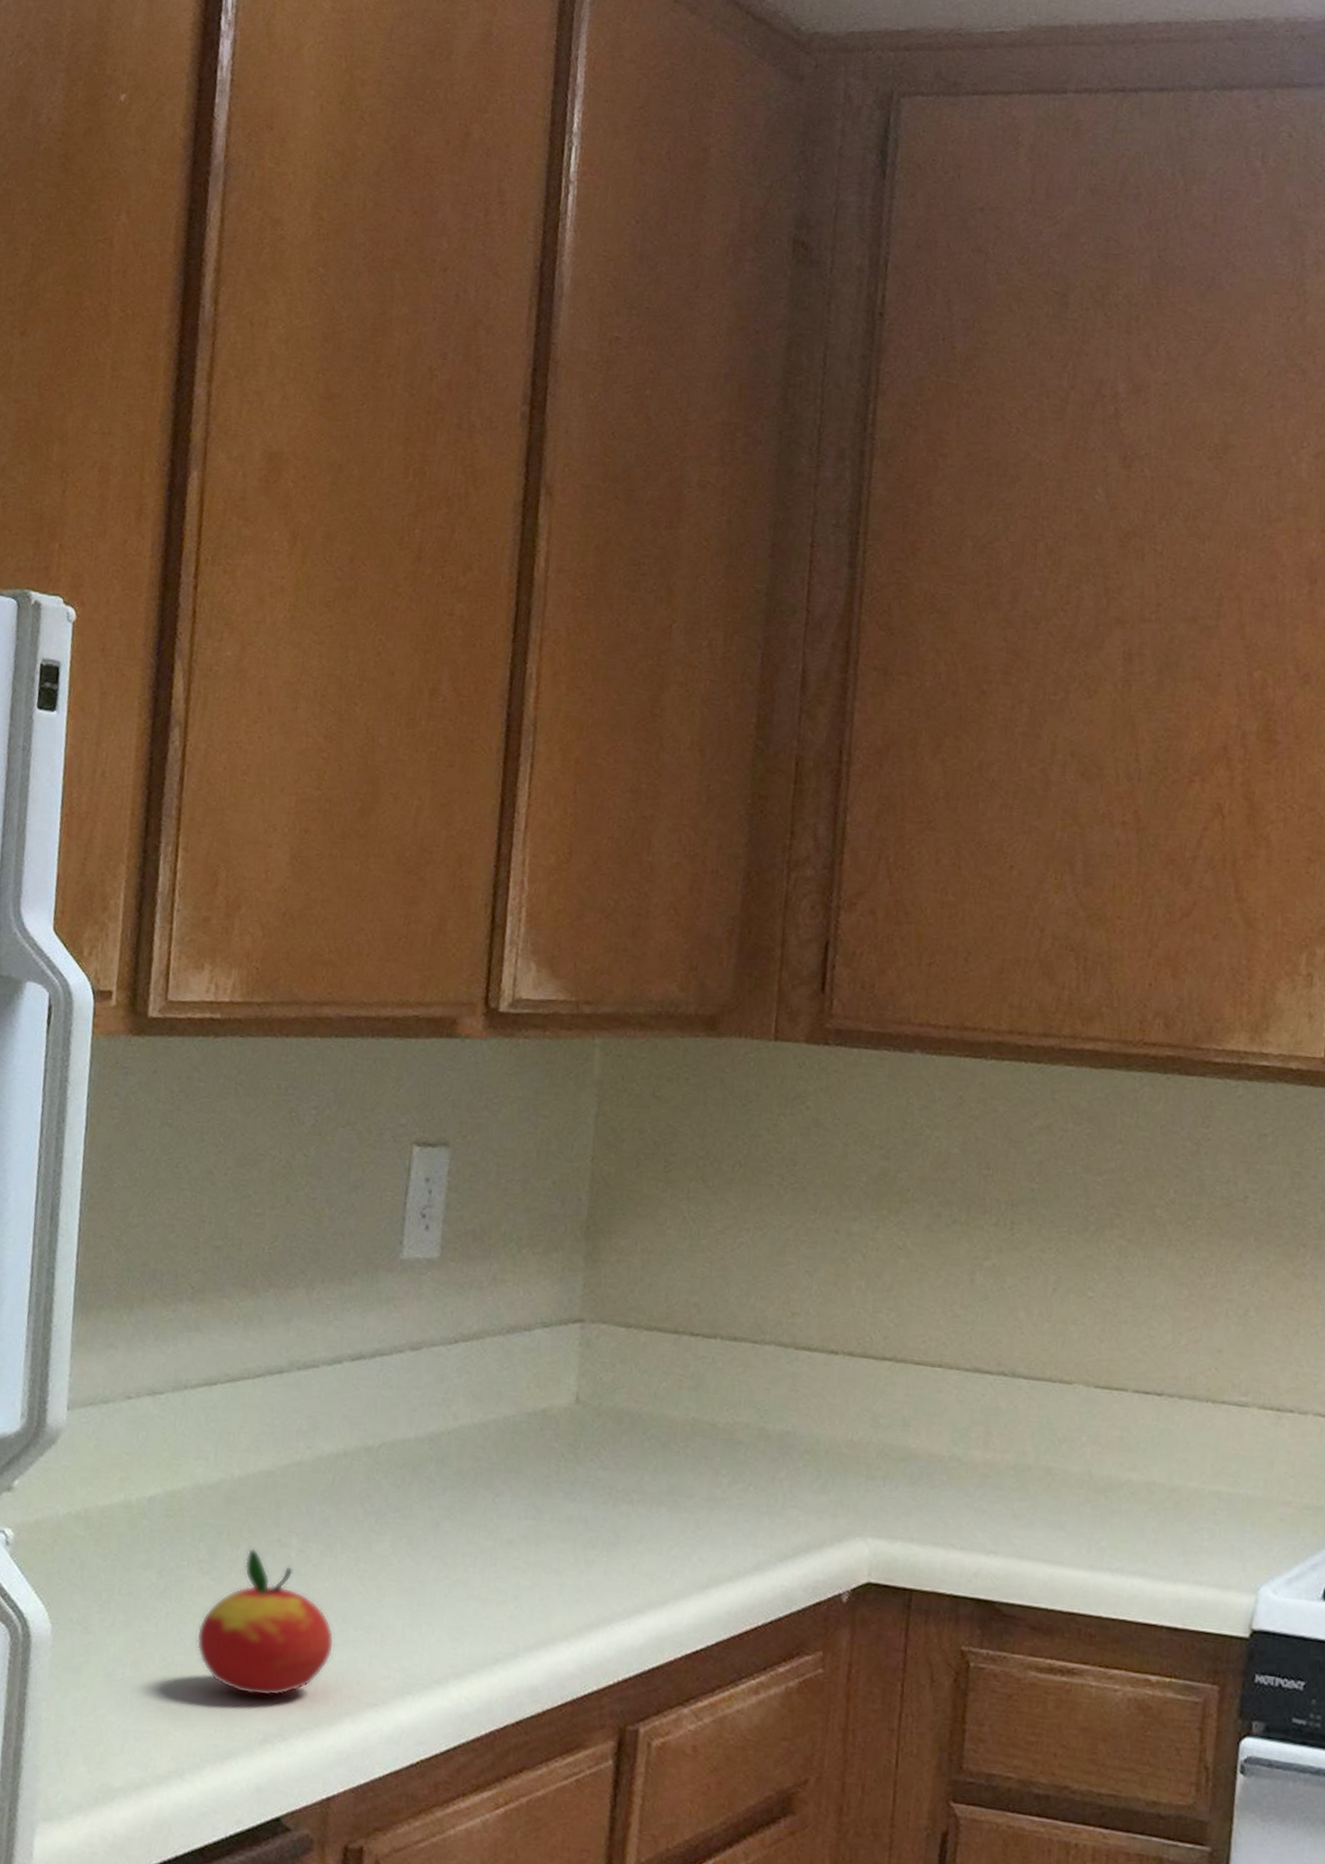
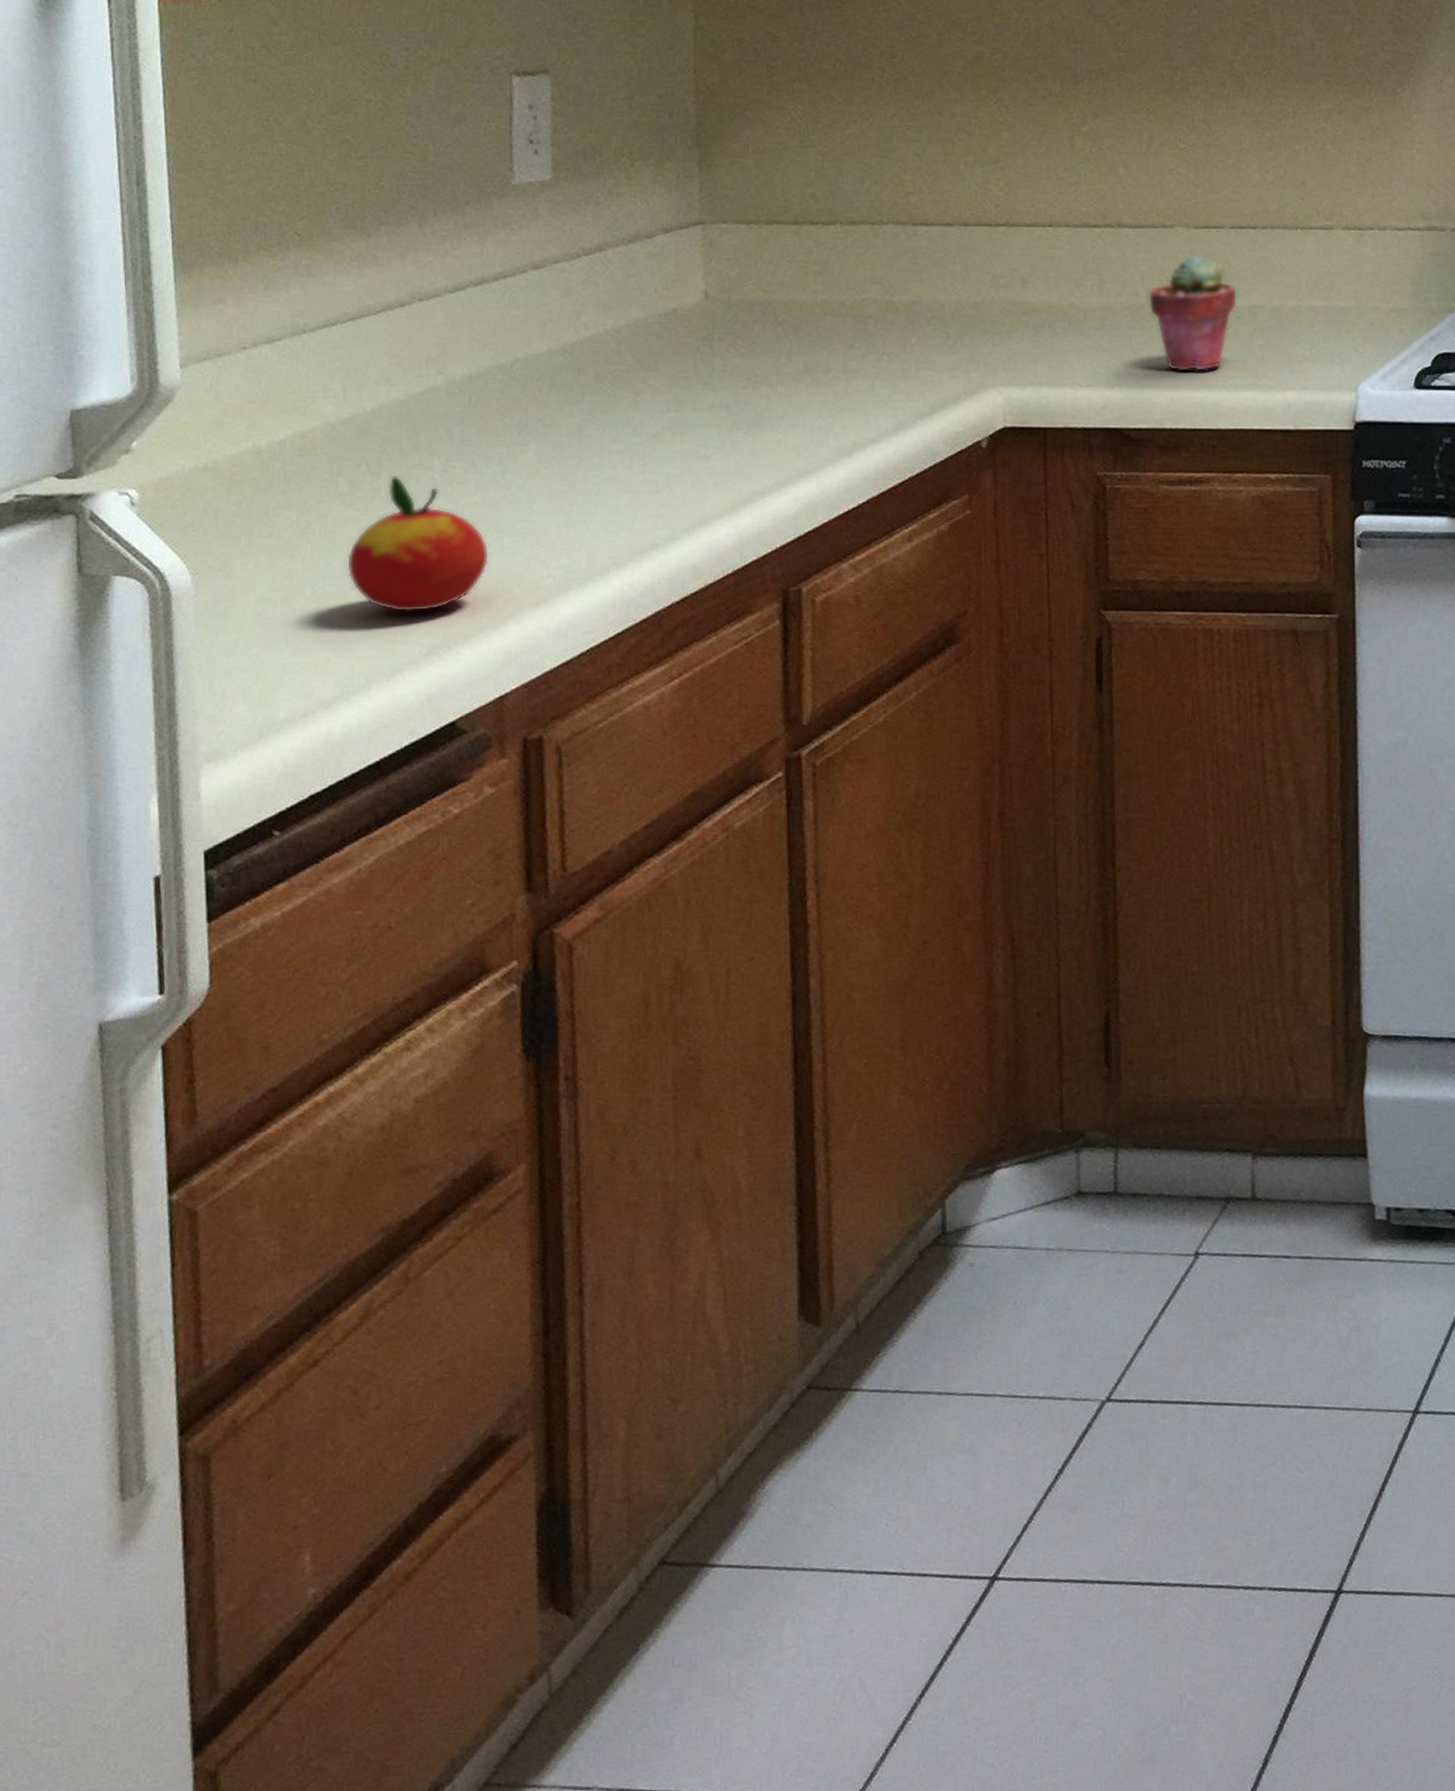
potted succulent: none [1036,1417,1135,1550] -> present [1148,255,1238,372]

